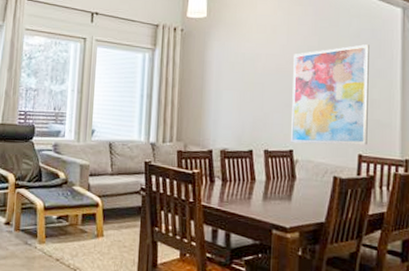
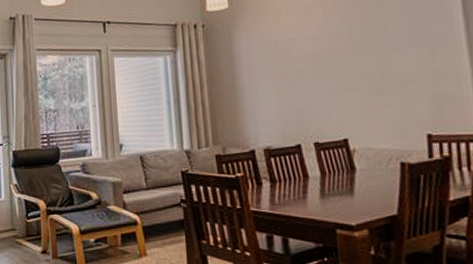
wall art: present [291,44,369,145] -> none [334,10,436,131]

